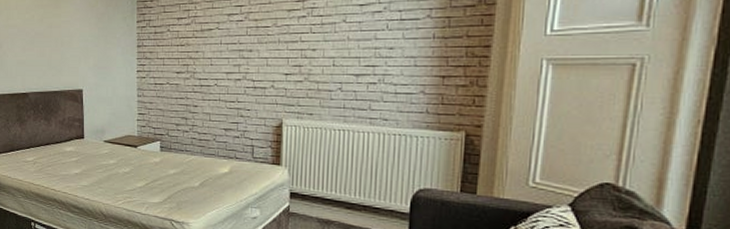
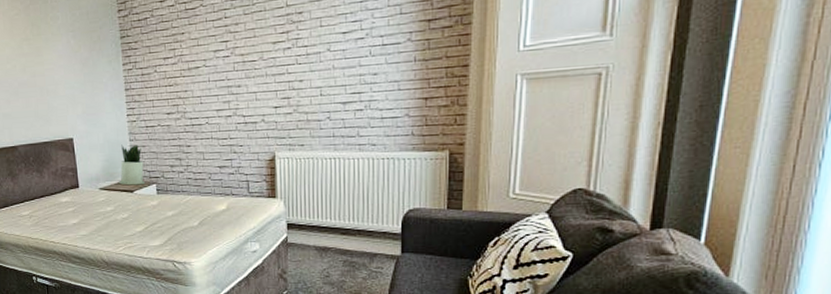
planter: none [123,99,150,142] -> present [119,144,146,187]

